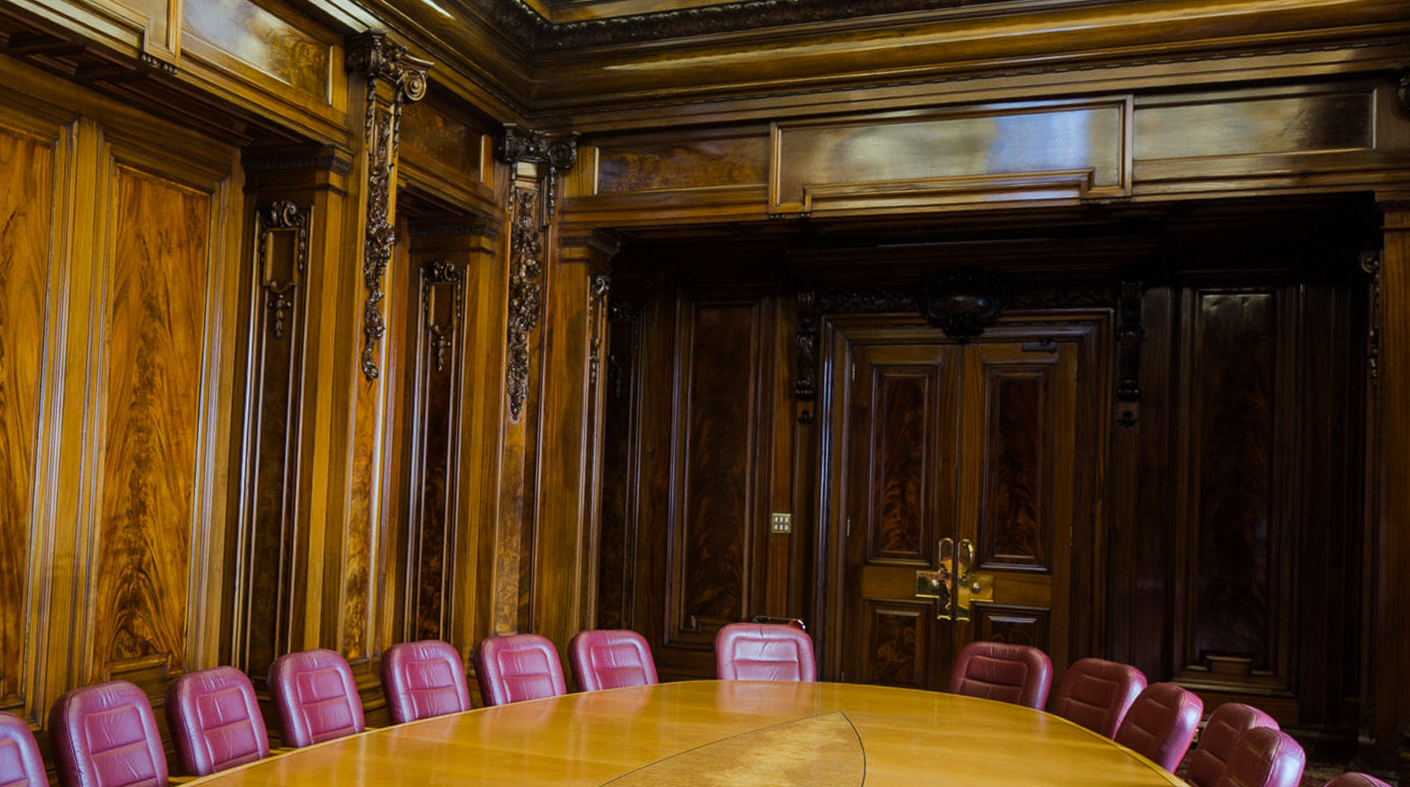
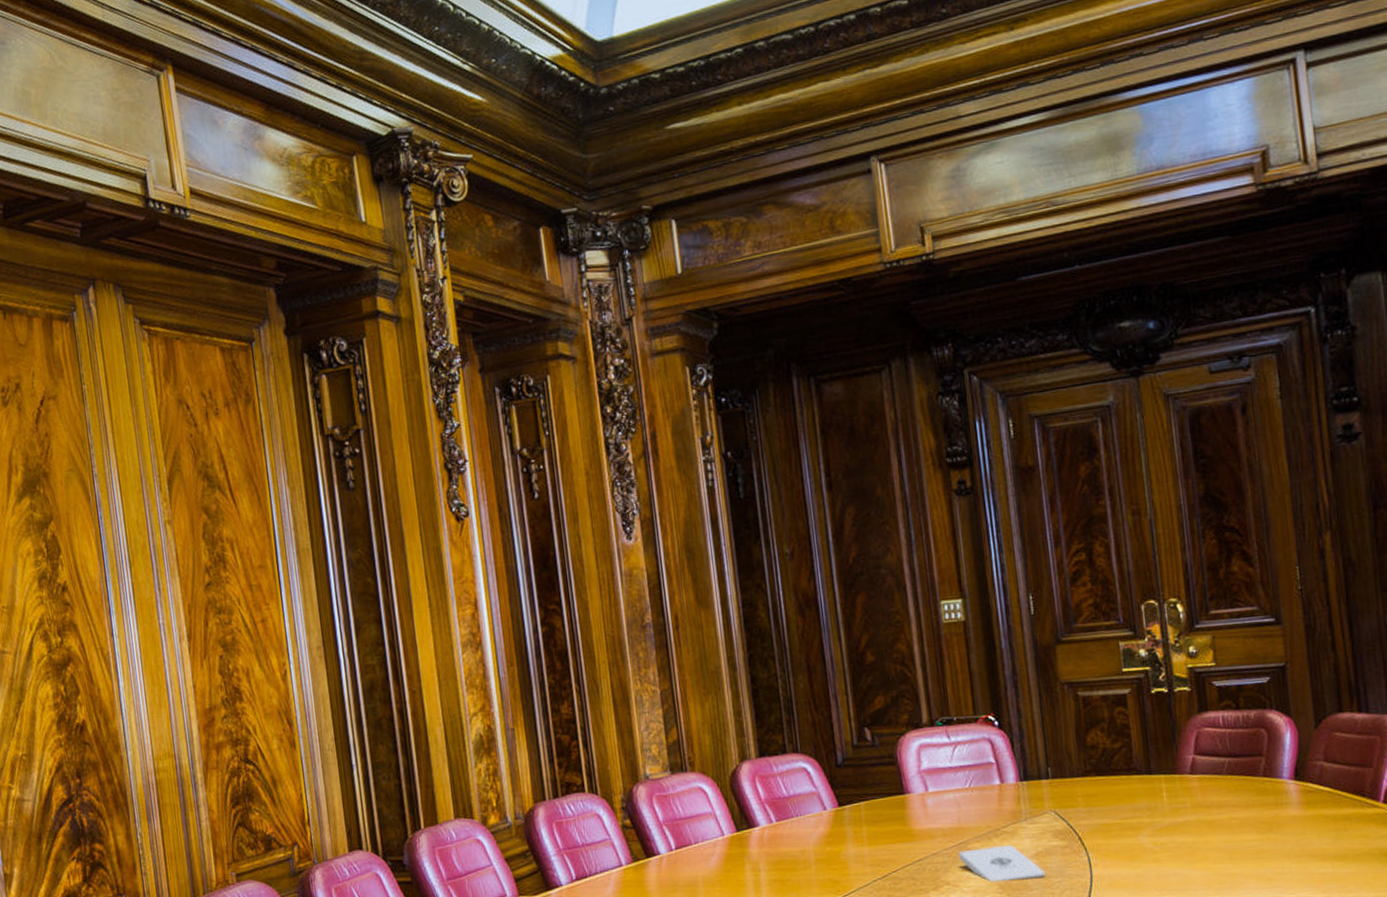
notepad: none [754,736,826,770] -> present [958,845,1046,883]

